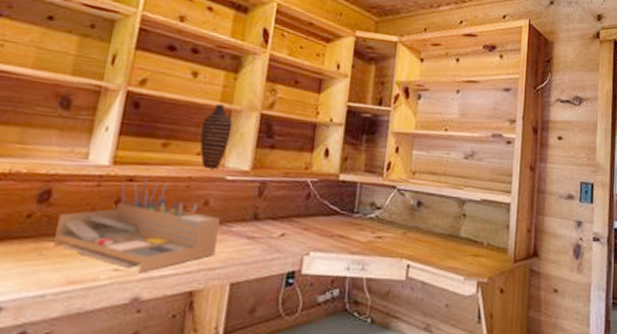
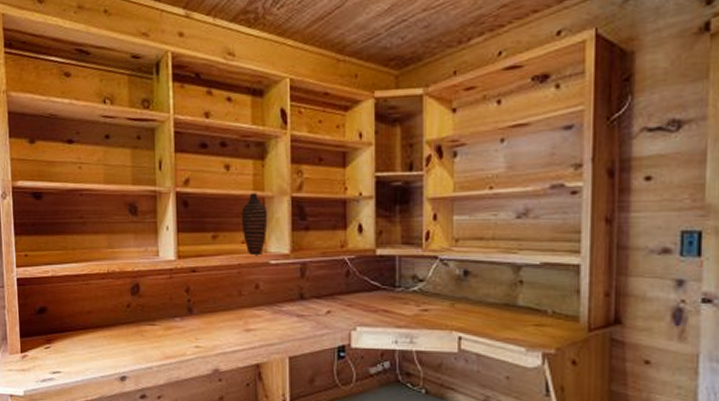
desk organizer: present [53,176,220,273] -> none [148,267,271,349]

